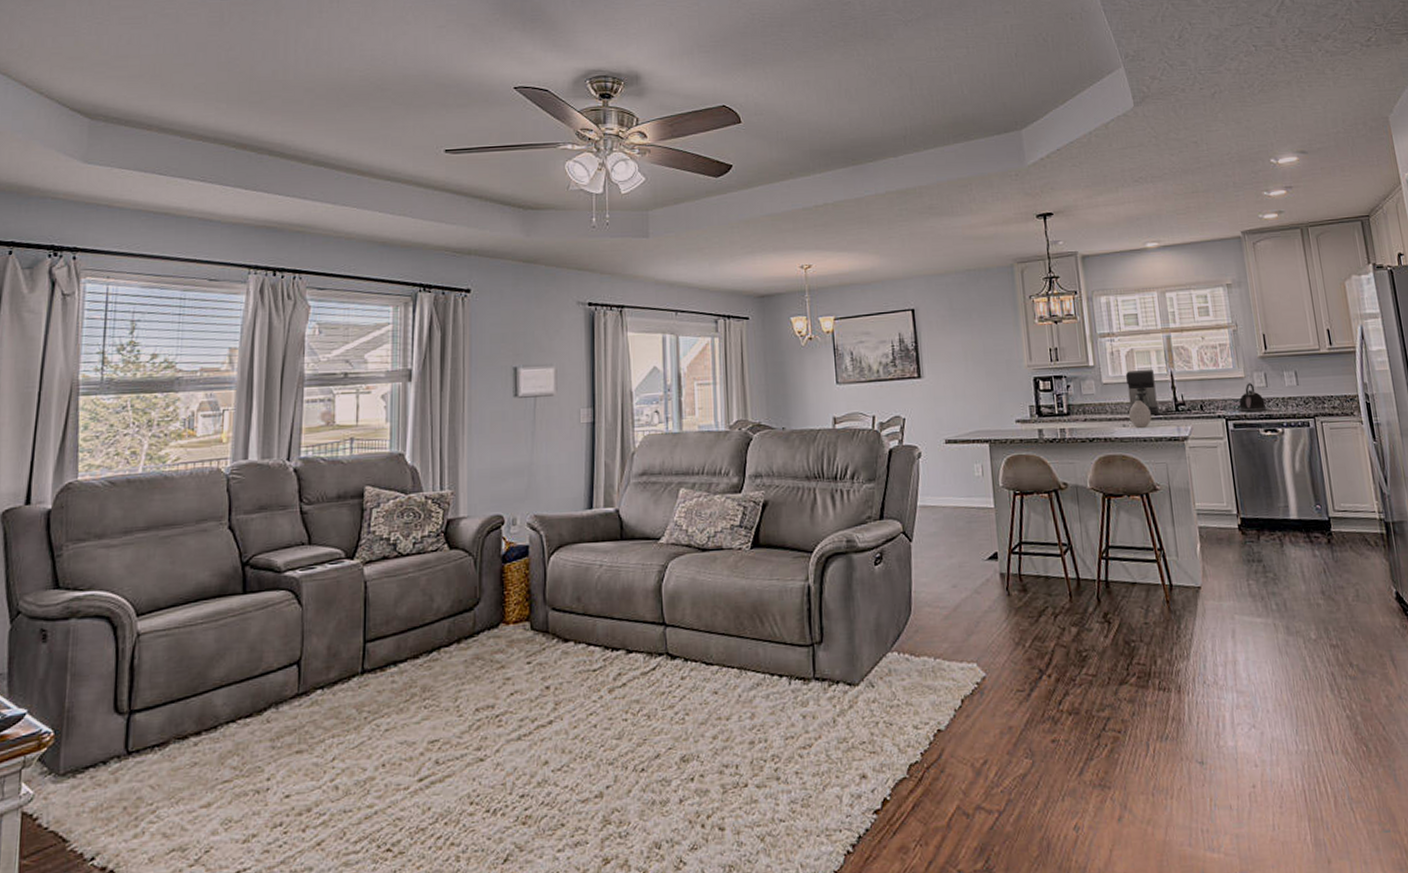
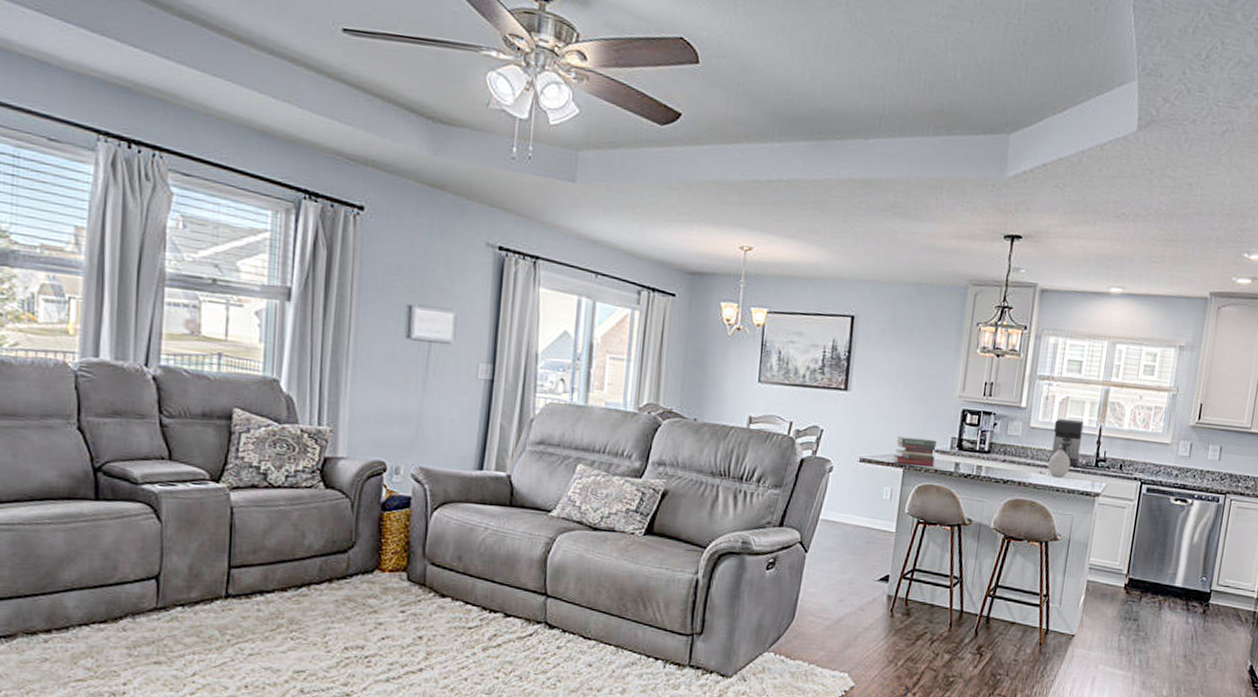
books: none [977,411,1018,439] -> present [893,436,937,467]
kettle: present [1239,383,1267,413] -> none [1157,450,1184,481]

